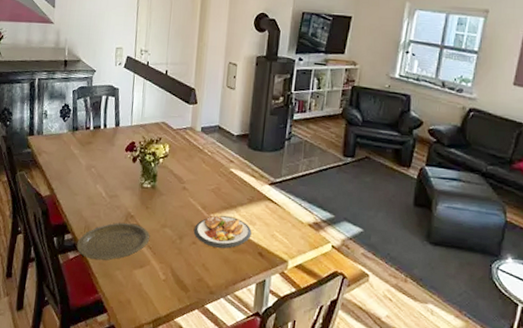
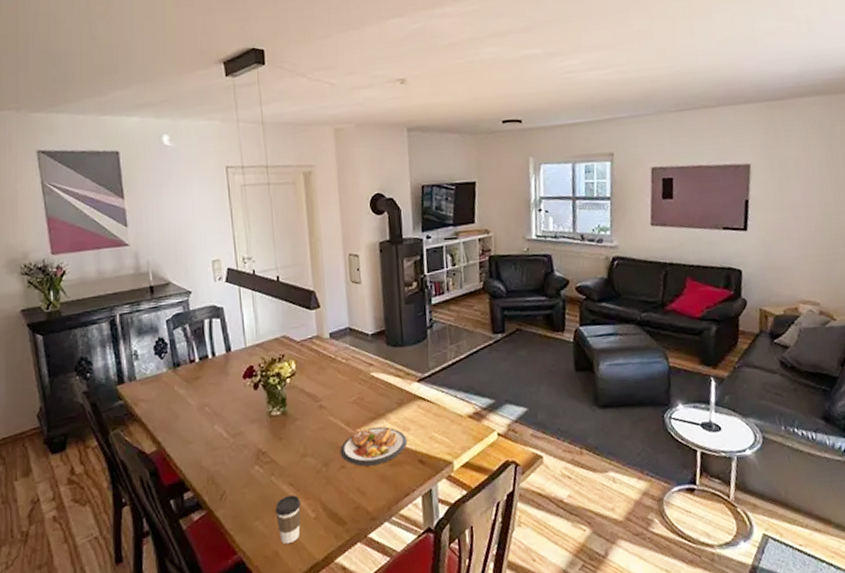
plate: present [76,222,150,261] -> none [201,460,290,516]
coffee cup: none [133,256,155,296] -> present [275,495,301,545]

